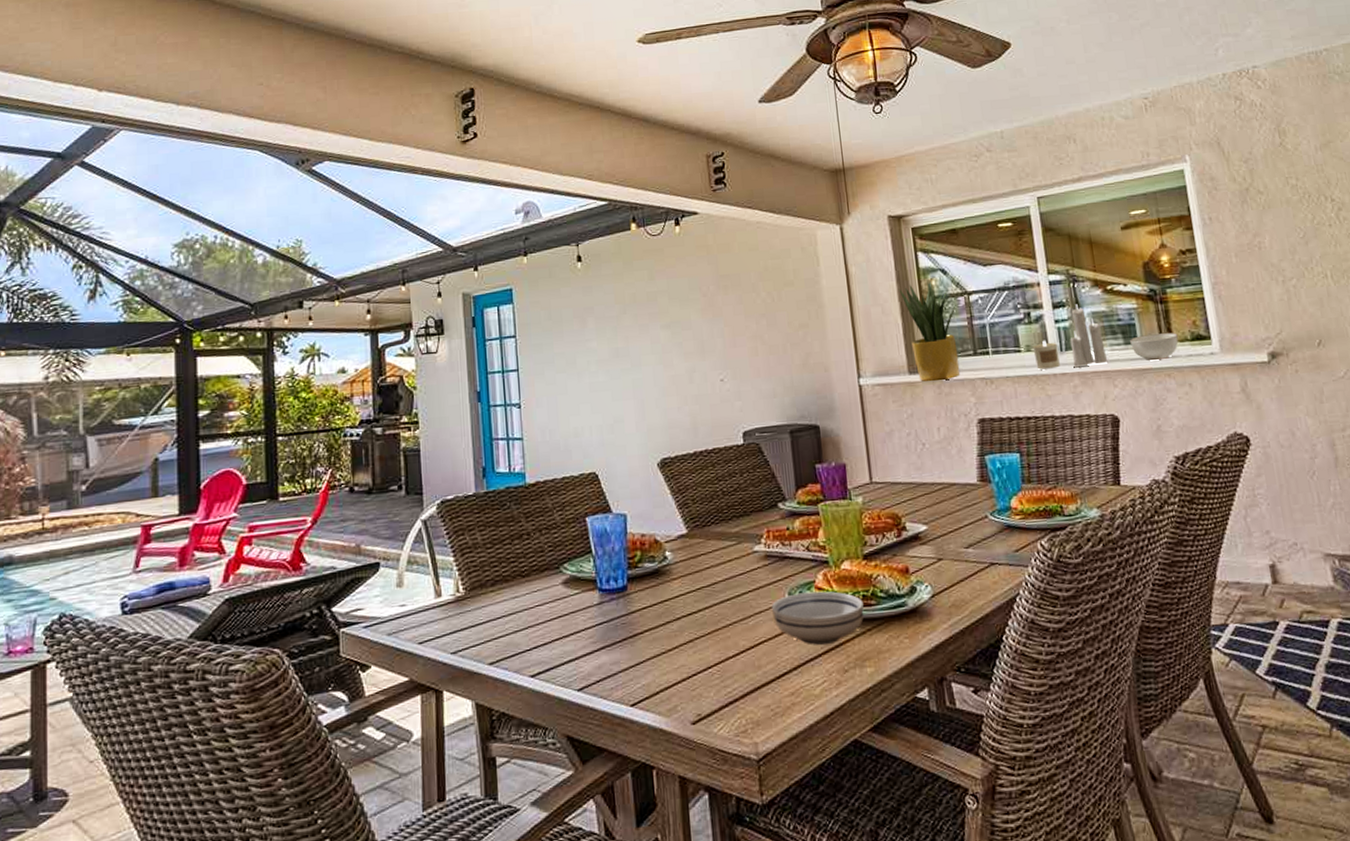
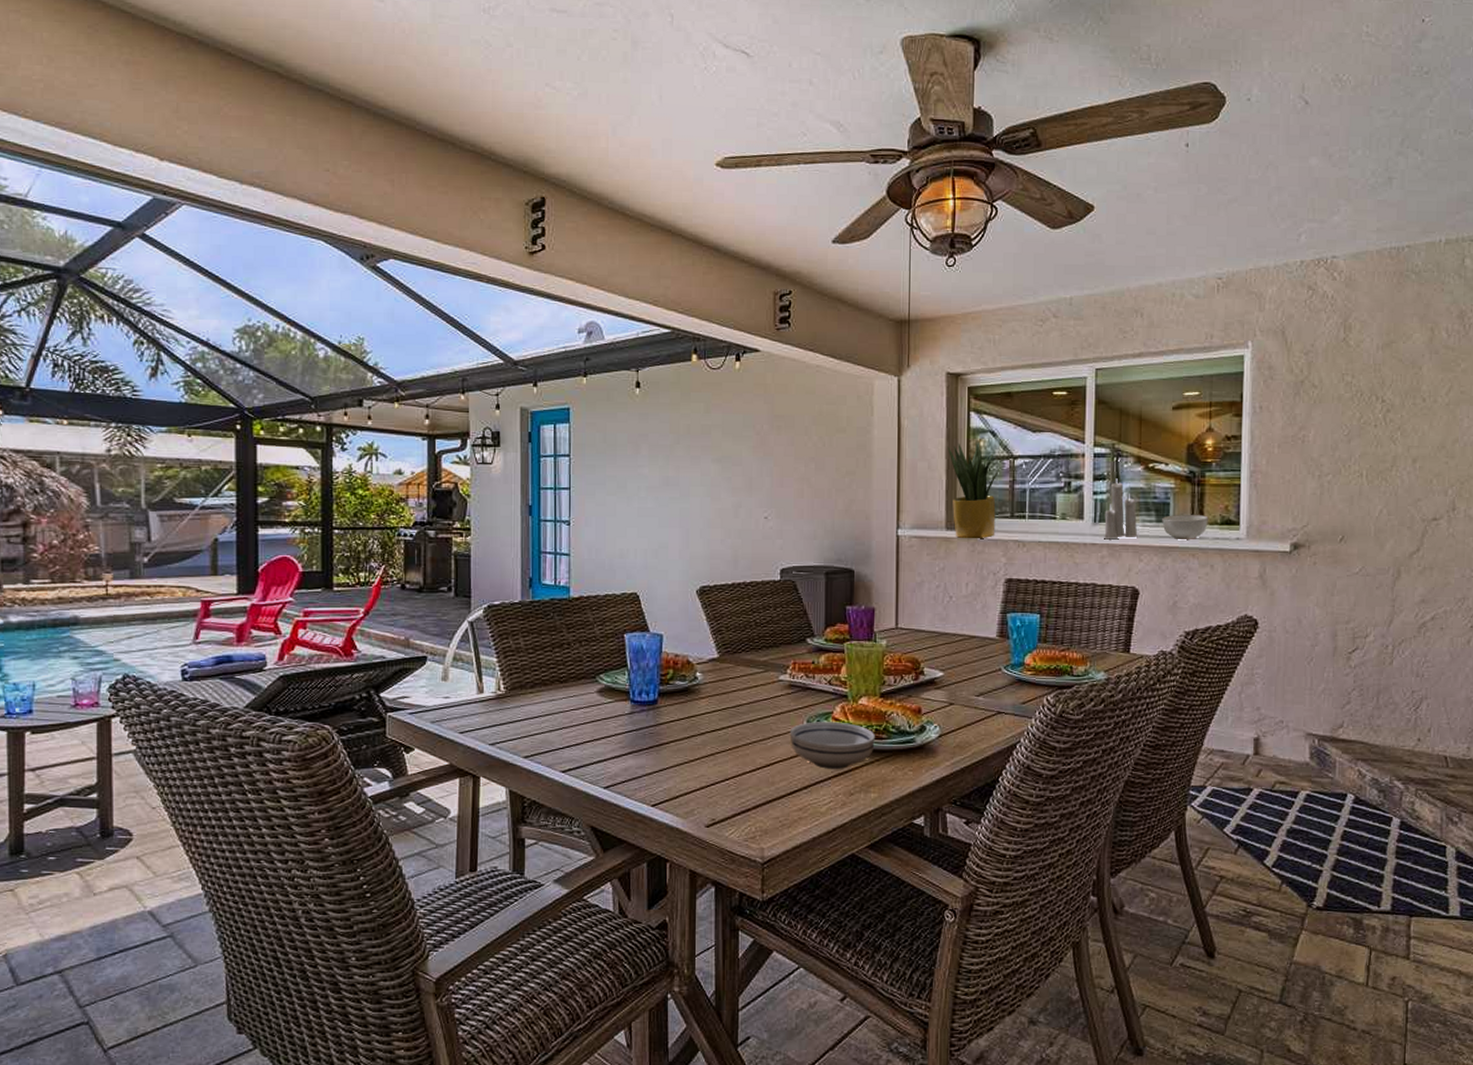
candle: present [1032,340,1060,370] -> none [1068,510,1092,538]

